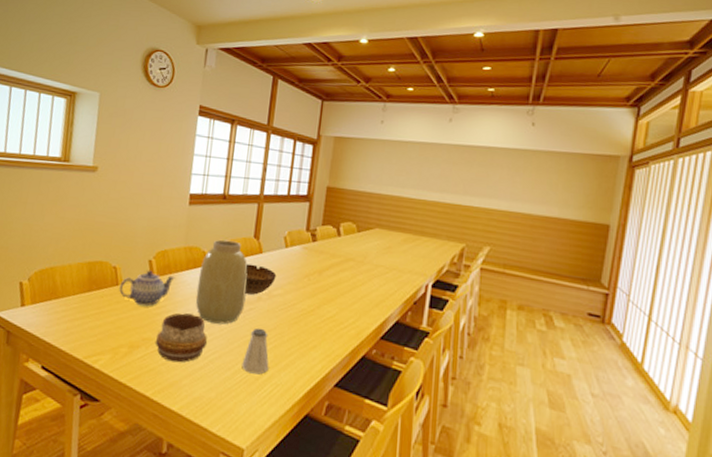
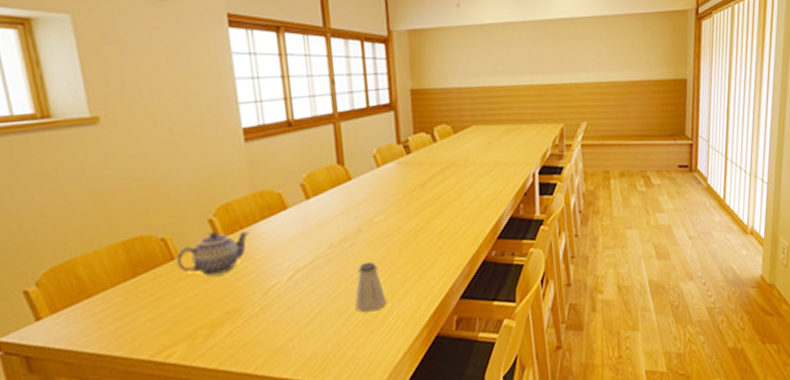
decorative bowl: present [155,313,208,363] -> none [242,267,309,328]
vase: present [195,239,248,325] -> none [279,173,344,272]
bowl: present [245,263,277,295] -> none [334,193,374,229]

